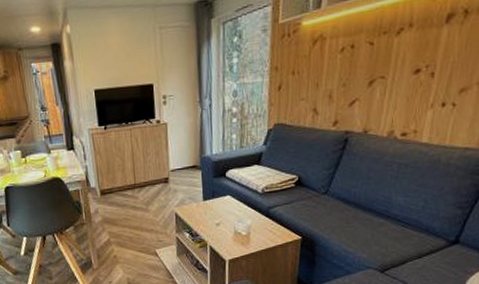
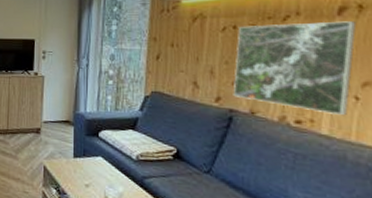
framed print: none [349,28,461,124] -> present [233,21,357,116]

